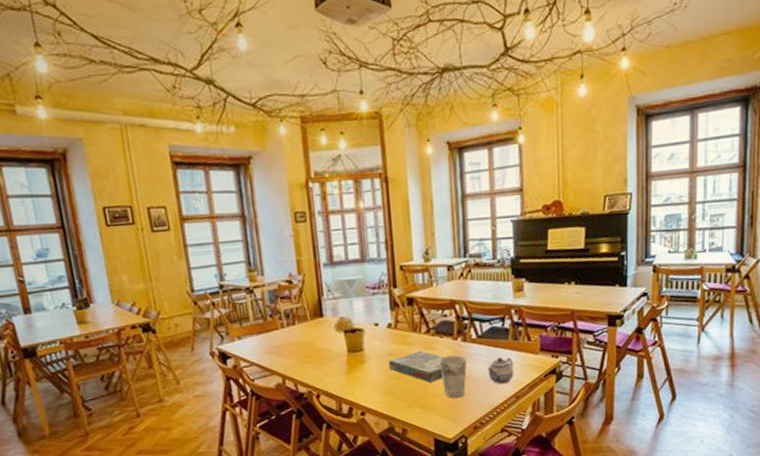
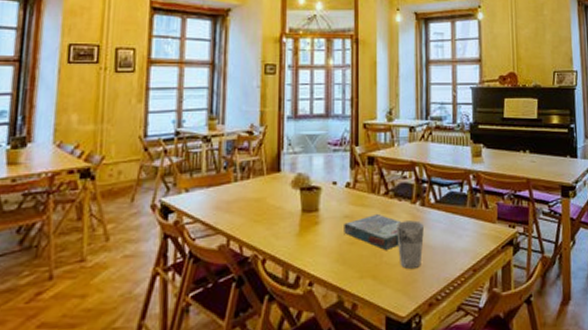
teapot: present [487,357,514,385] -> none [445,224,472,256]

